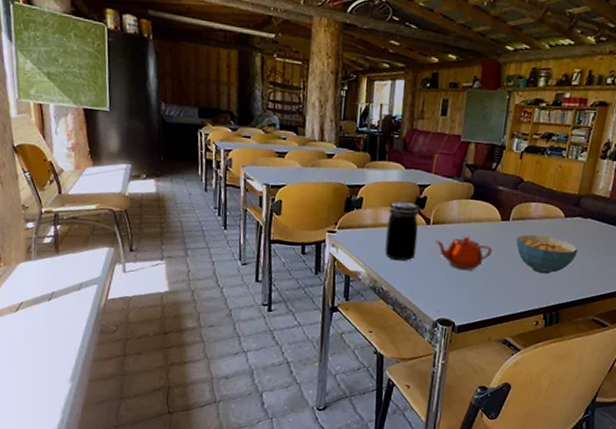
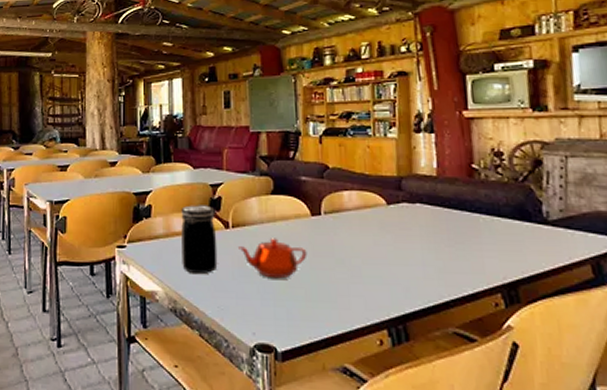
cereal bowl: present [516,234,579,274] -> none [333,228,414,277]

